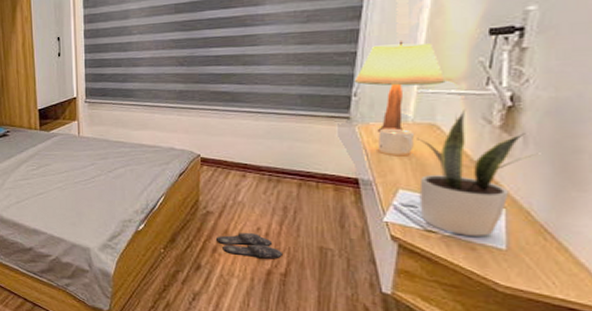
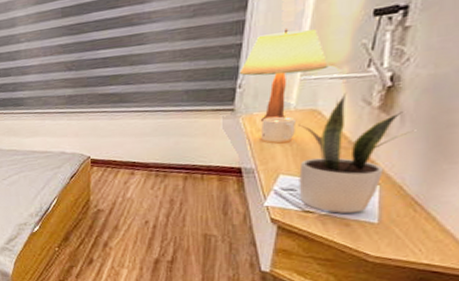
slippers: present [216,233,282,259] -> none [107,226,169,249]

